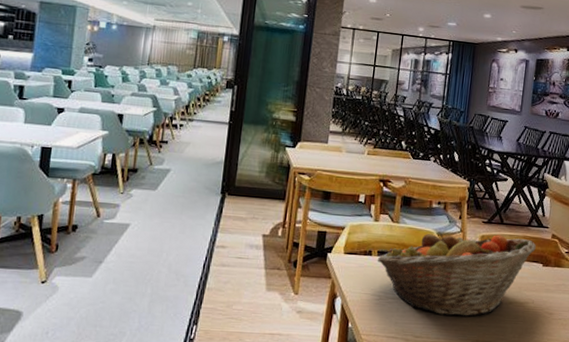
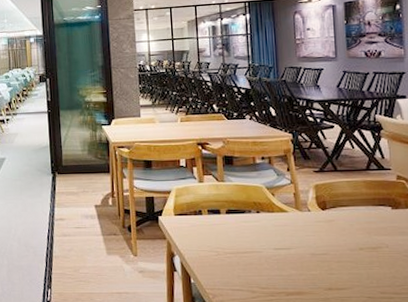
fruit basket: present [377,231,536,317] -> none [208,182,380,265]

